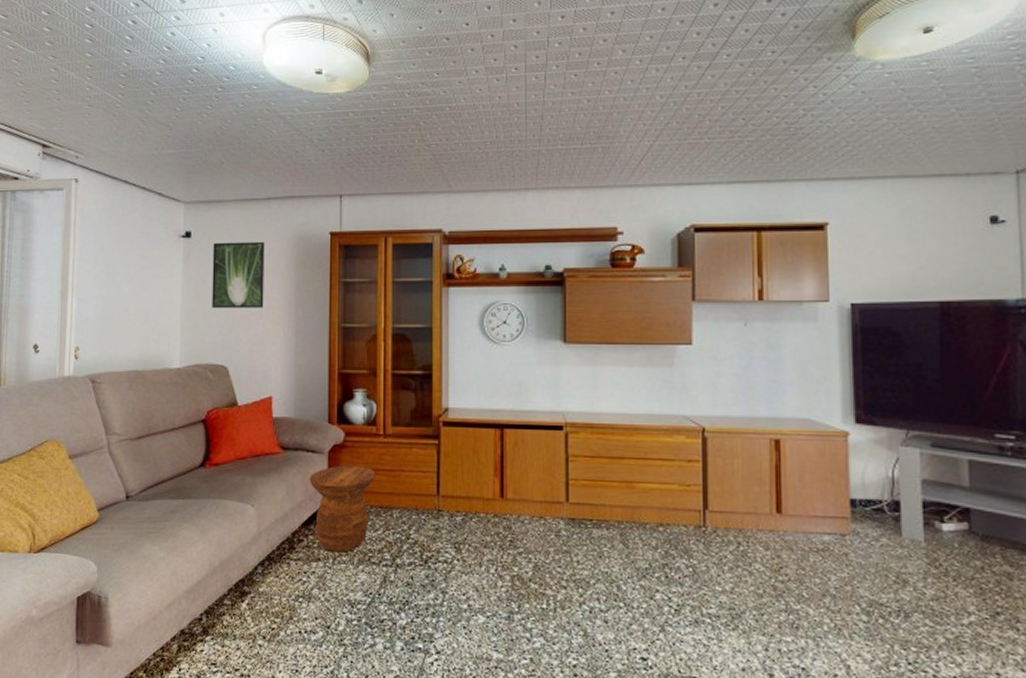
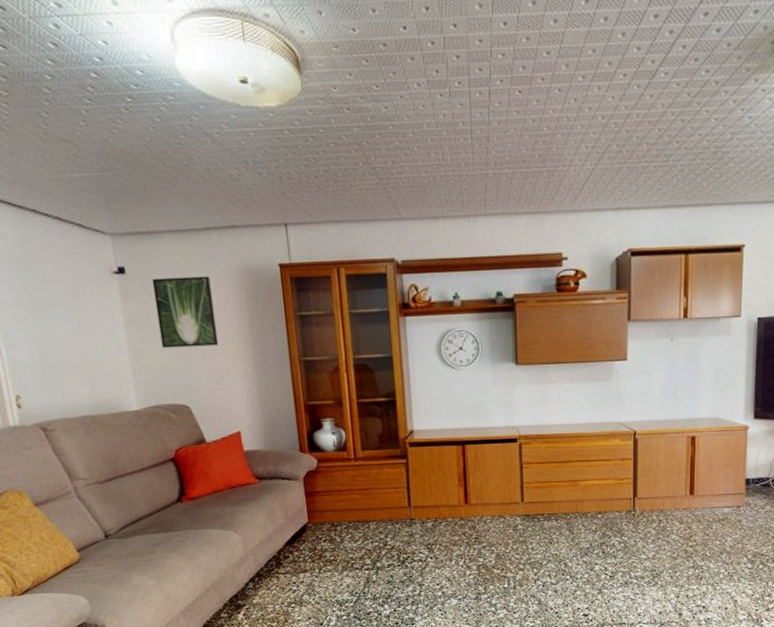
side table: present [309,465,376,553] -> none [287,488,351,563]

